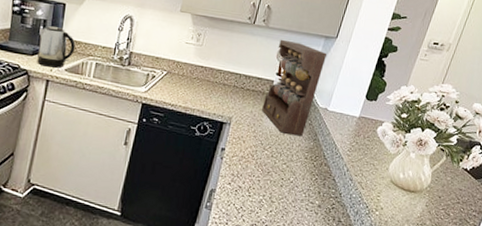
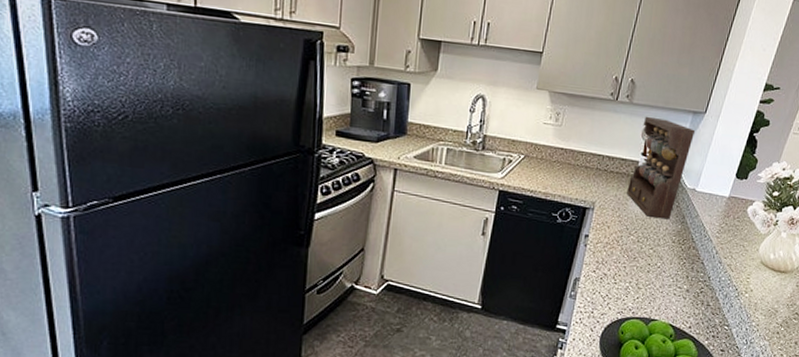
kettle: present [37,25,76,68] -> none [383,108,424,155]

